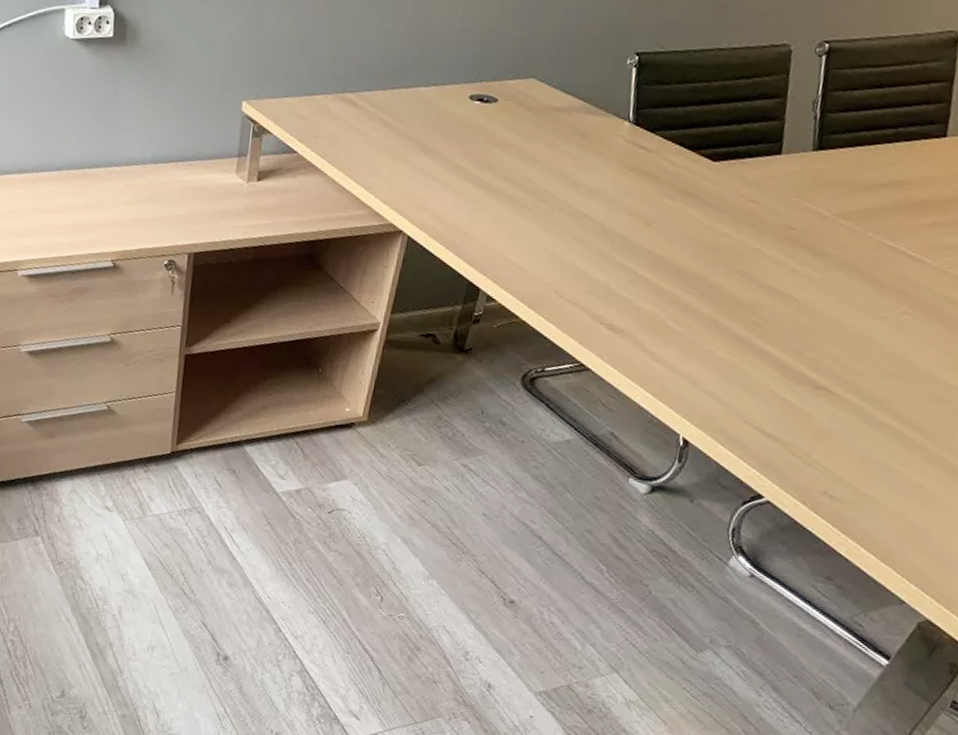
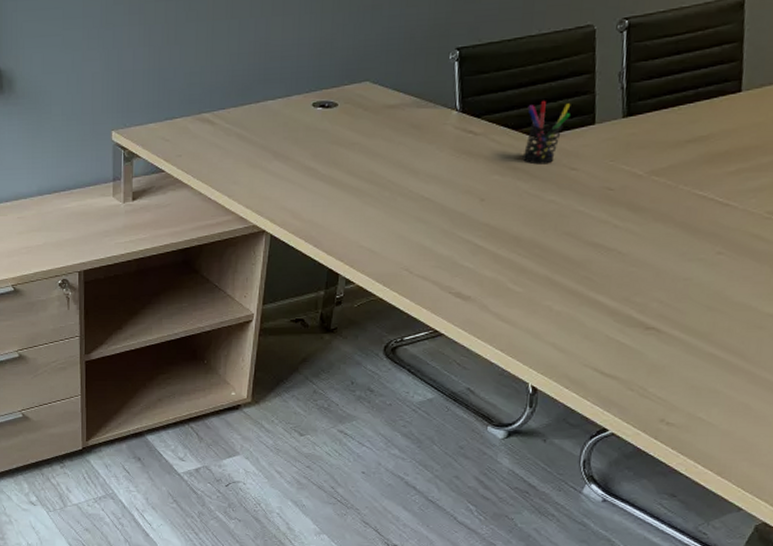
pen holder: none [697,121,757,193] -> present [522,100,571,165]

